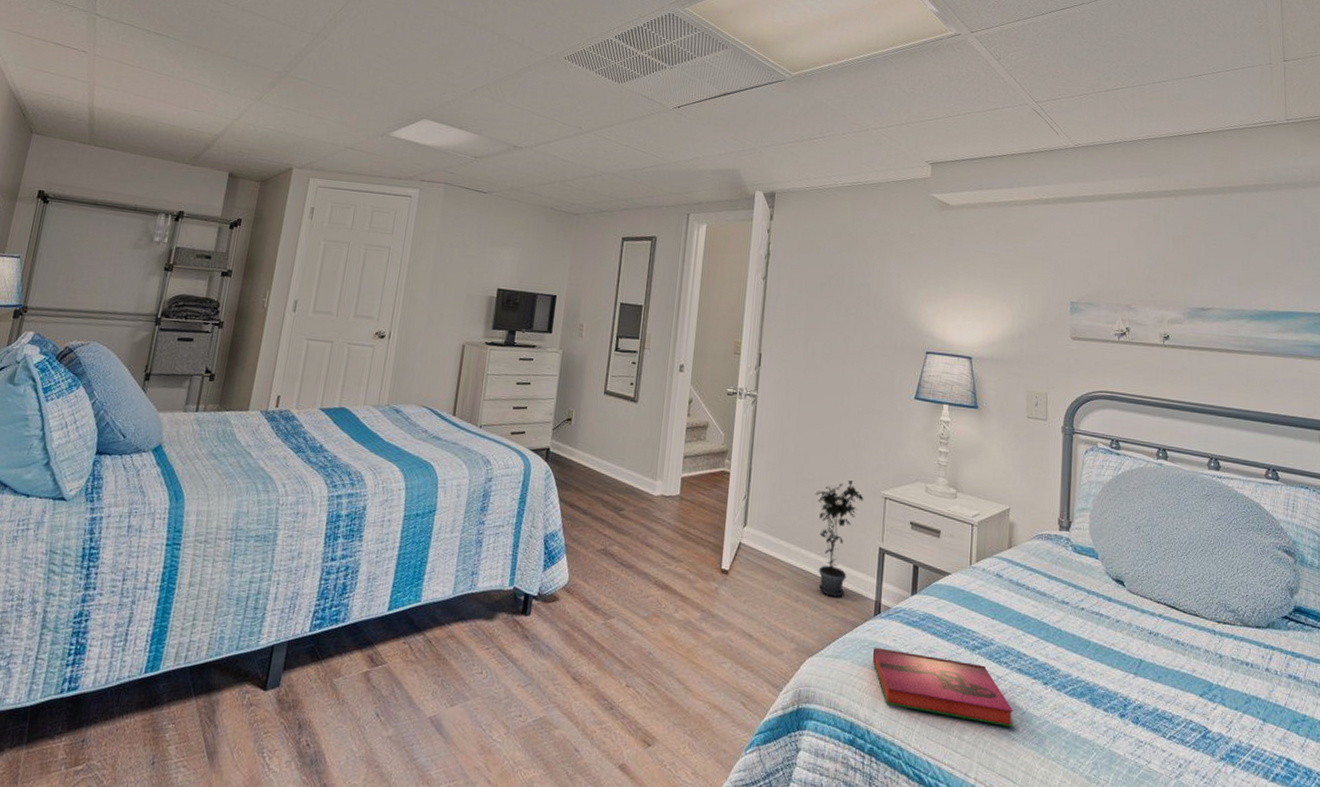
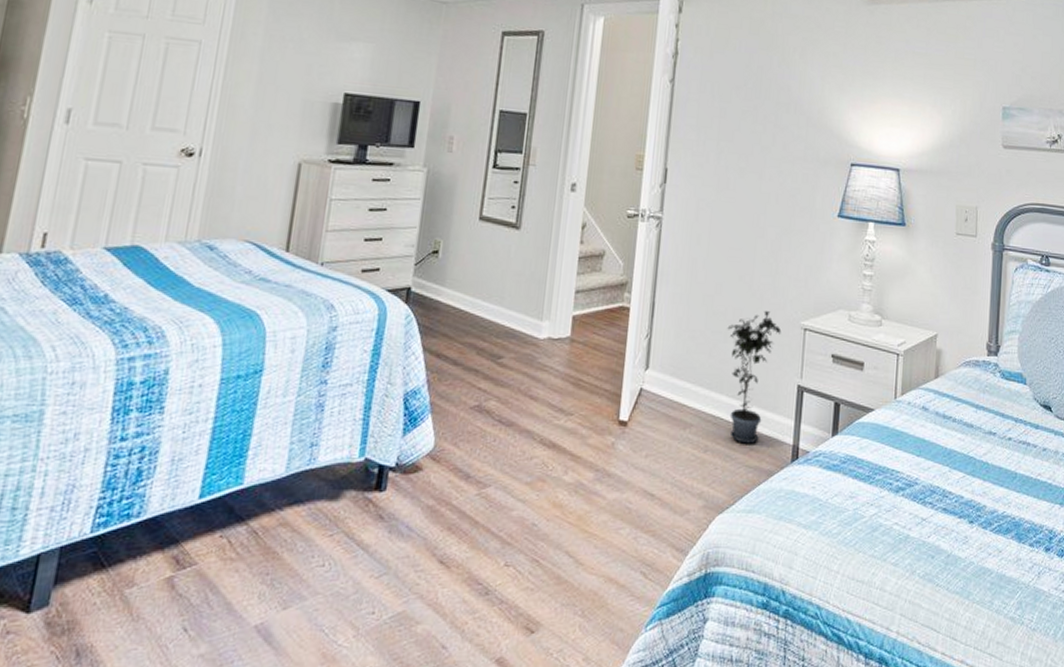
hardback book: present [872,647,1014,727] -> none [789,497,938,572]

